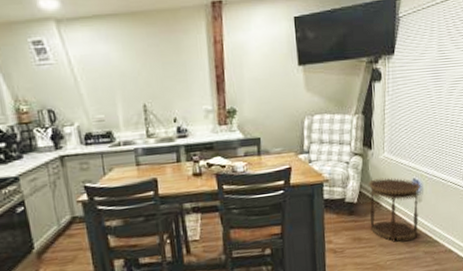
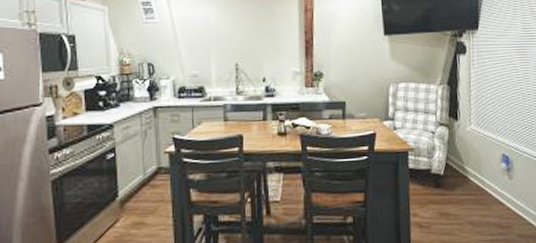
side table: present [369,177,421,242] -> none [455,150,511,221]

